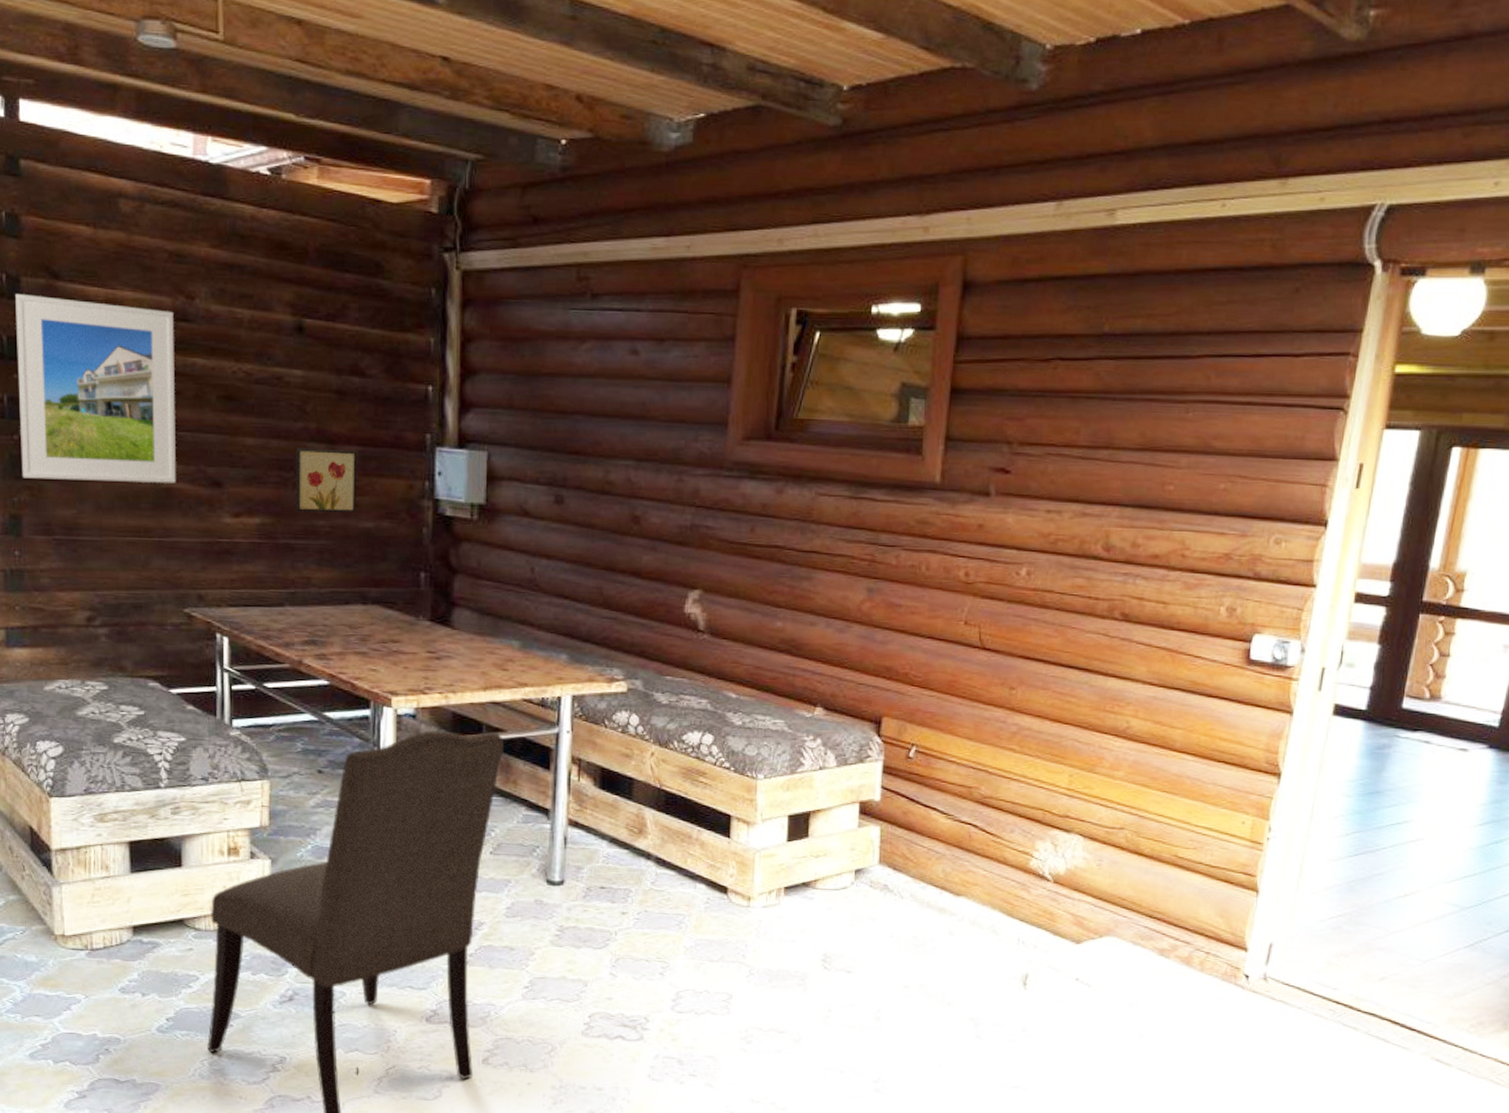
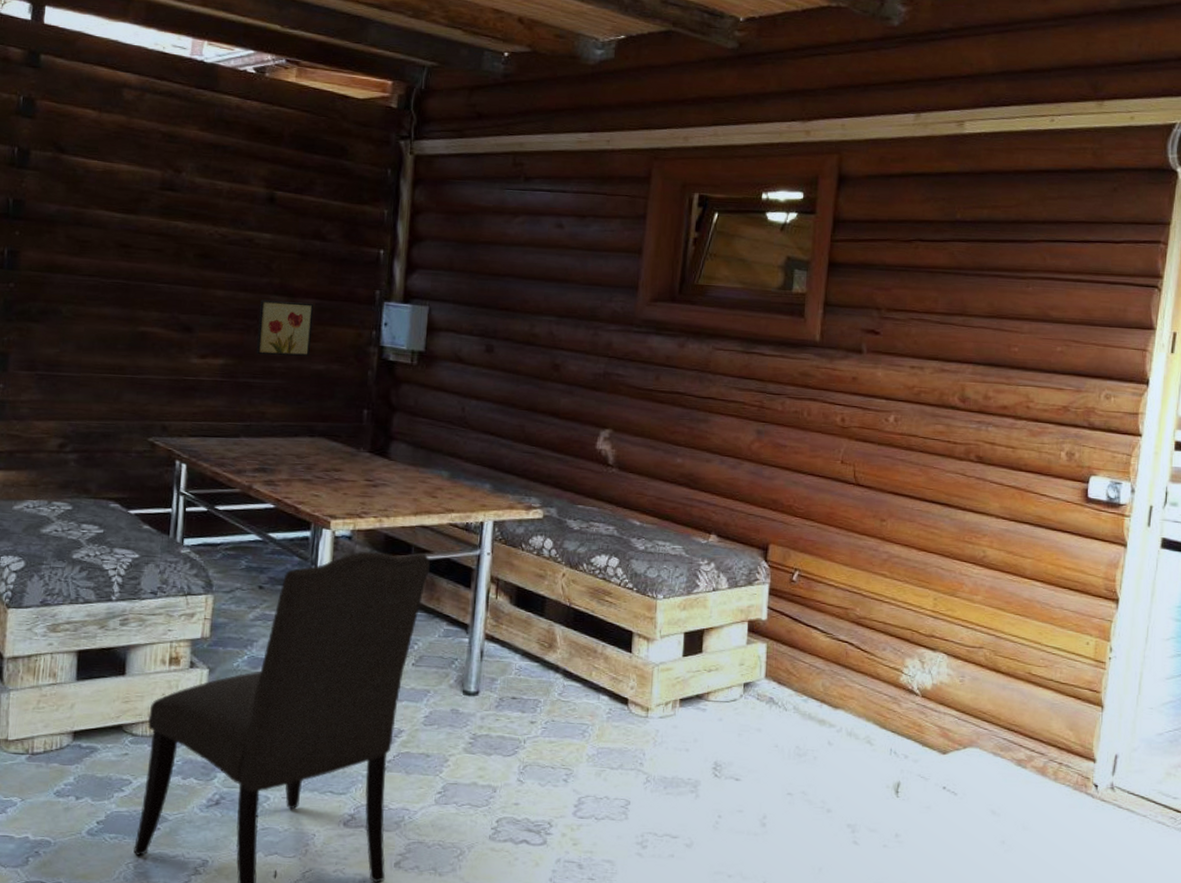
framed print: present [15,294,176,483] -> none [13,164,162,328]

